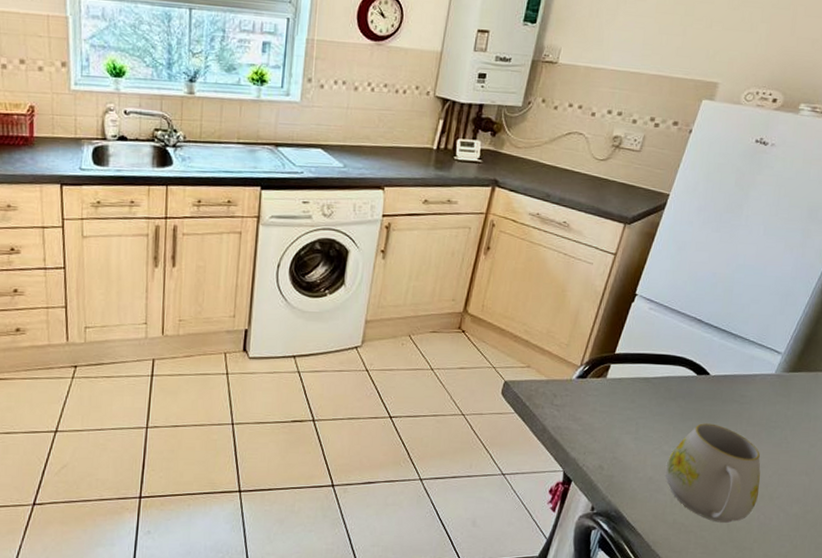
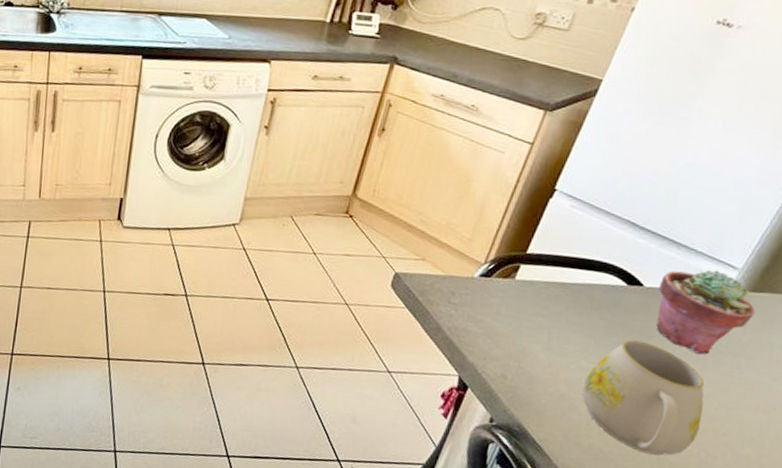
potted succulent: none [721,355,796,431] -> present [656,269,755,355]

